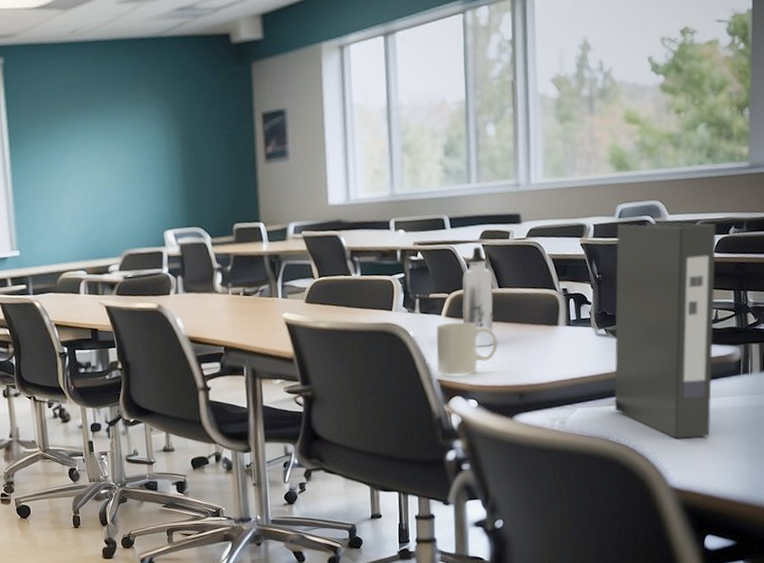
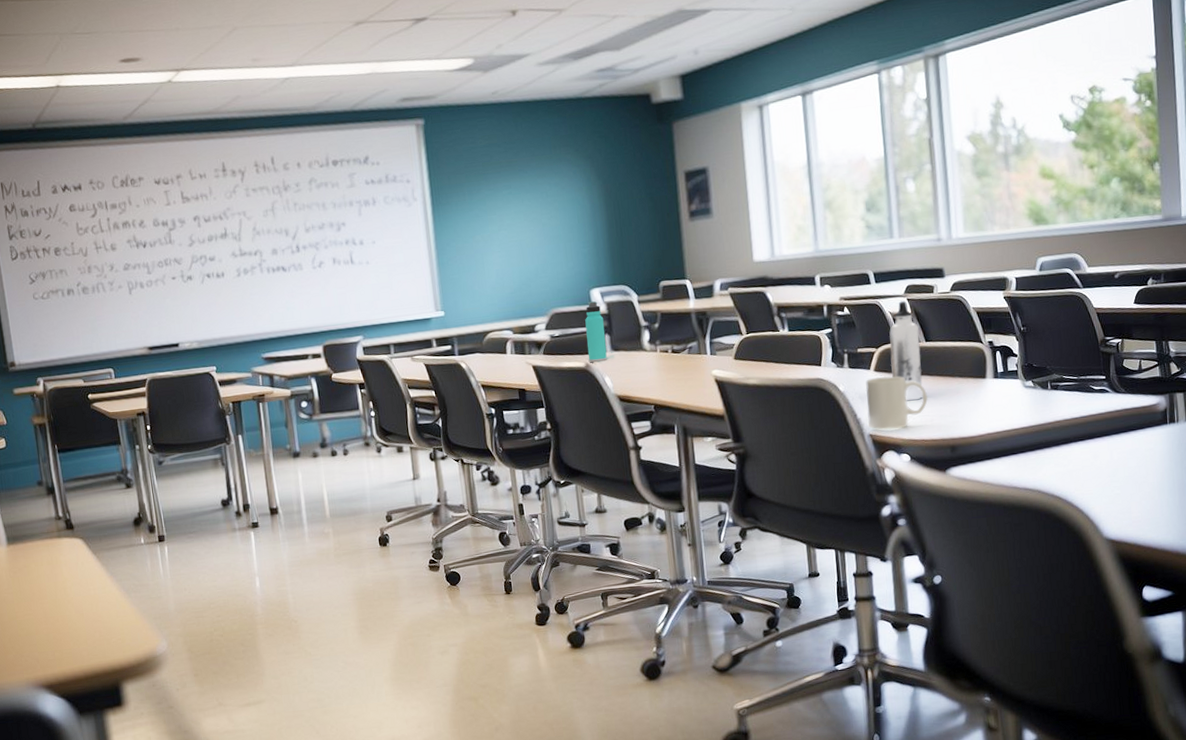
thermos bottle: none [158,243,179,304] -> present [585,301,607,363]
binder: present [614,221,717,439] -> none [1038,274,1142,489]

